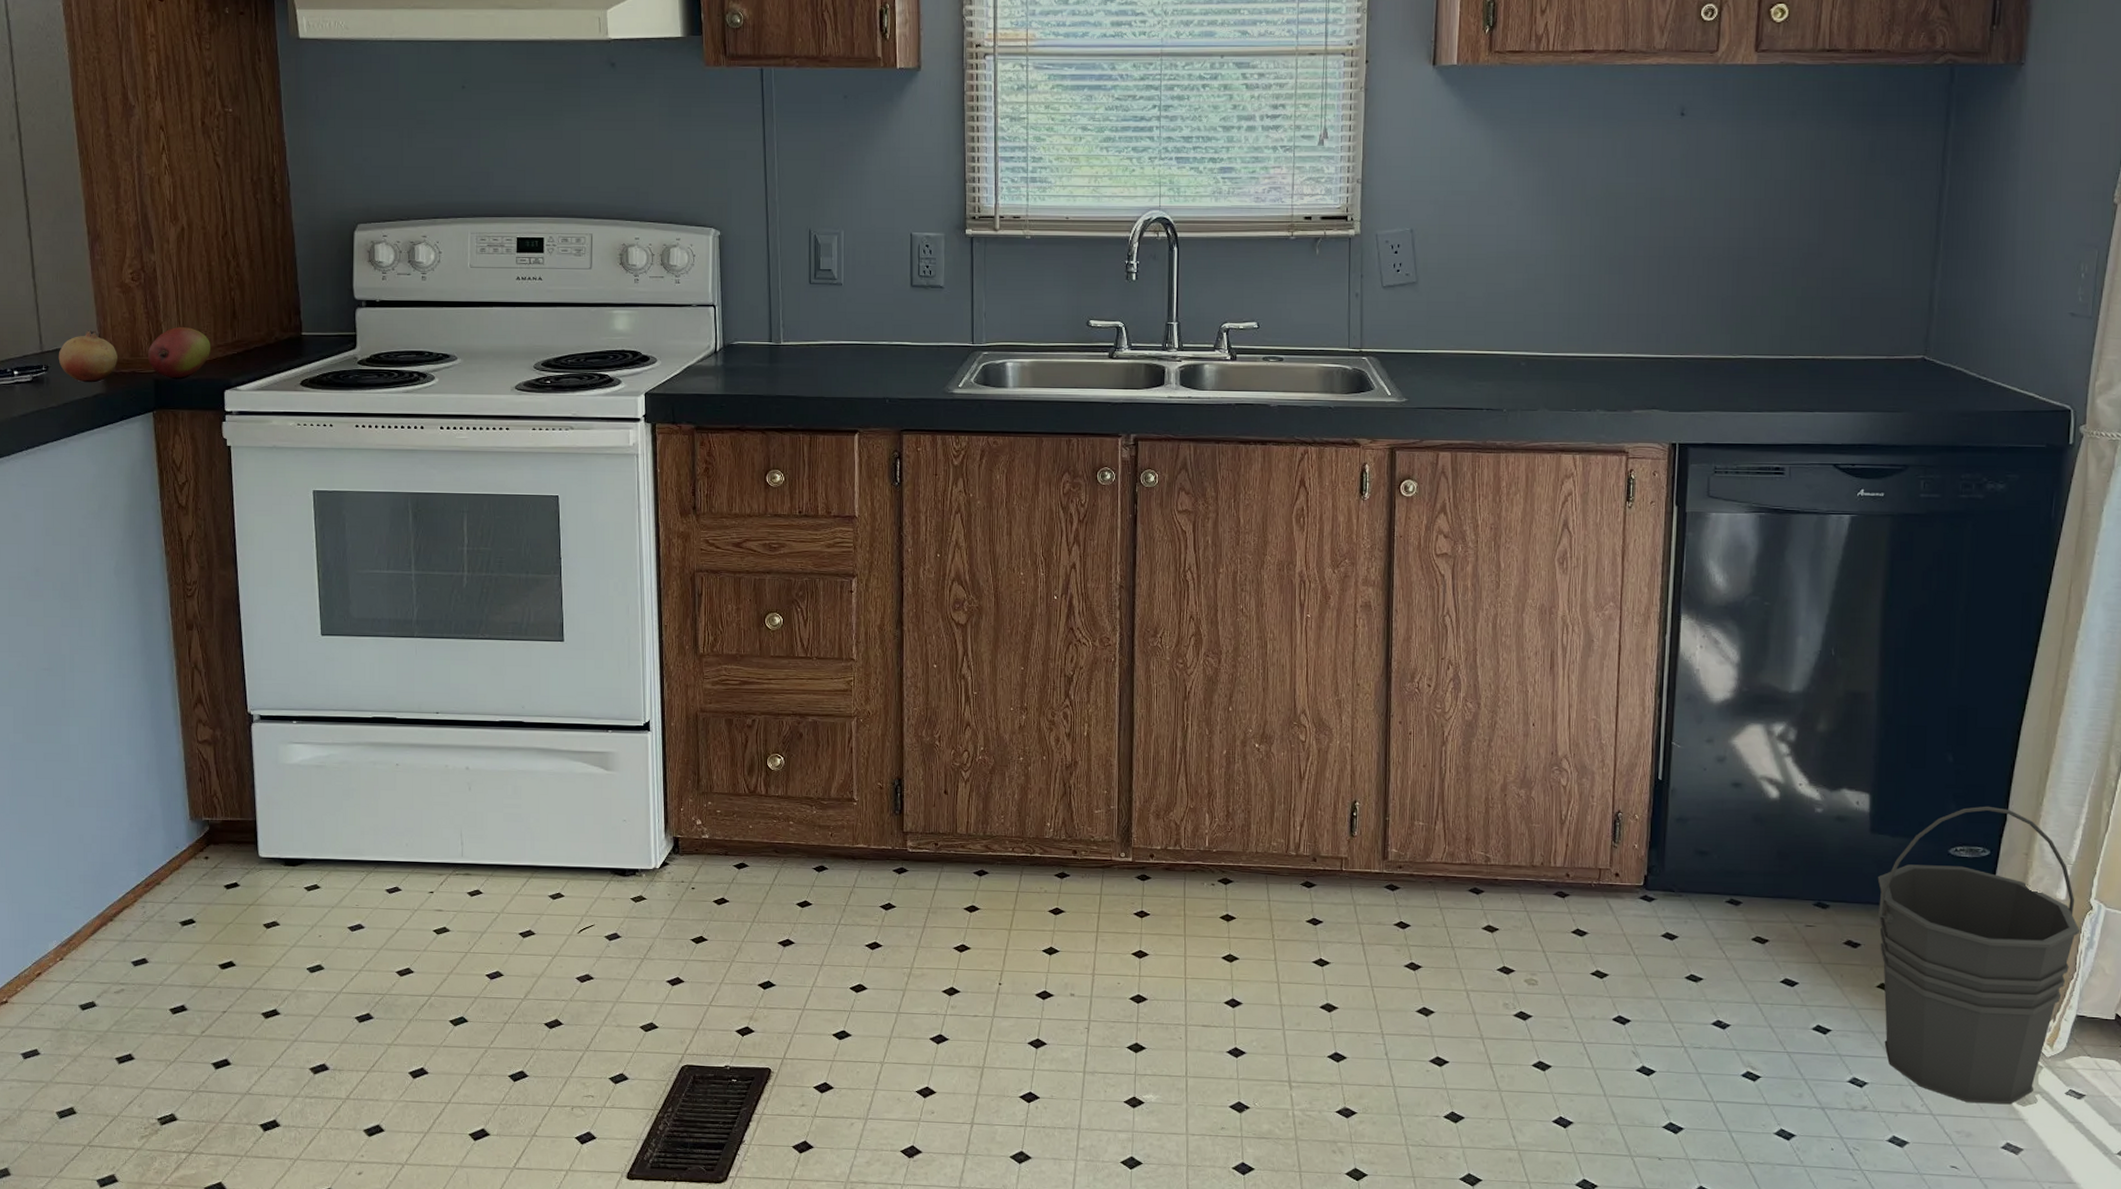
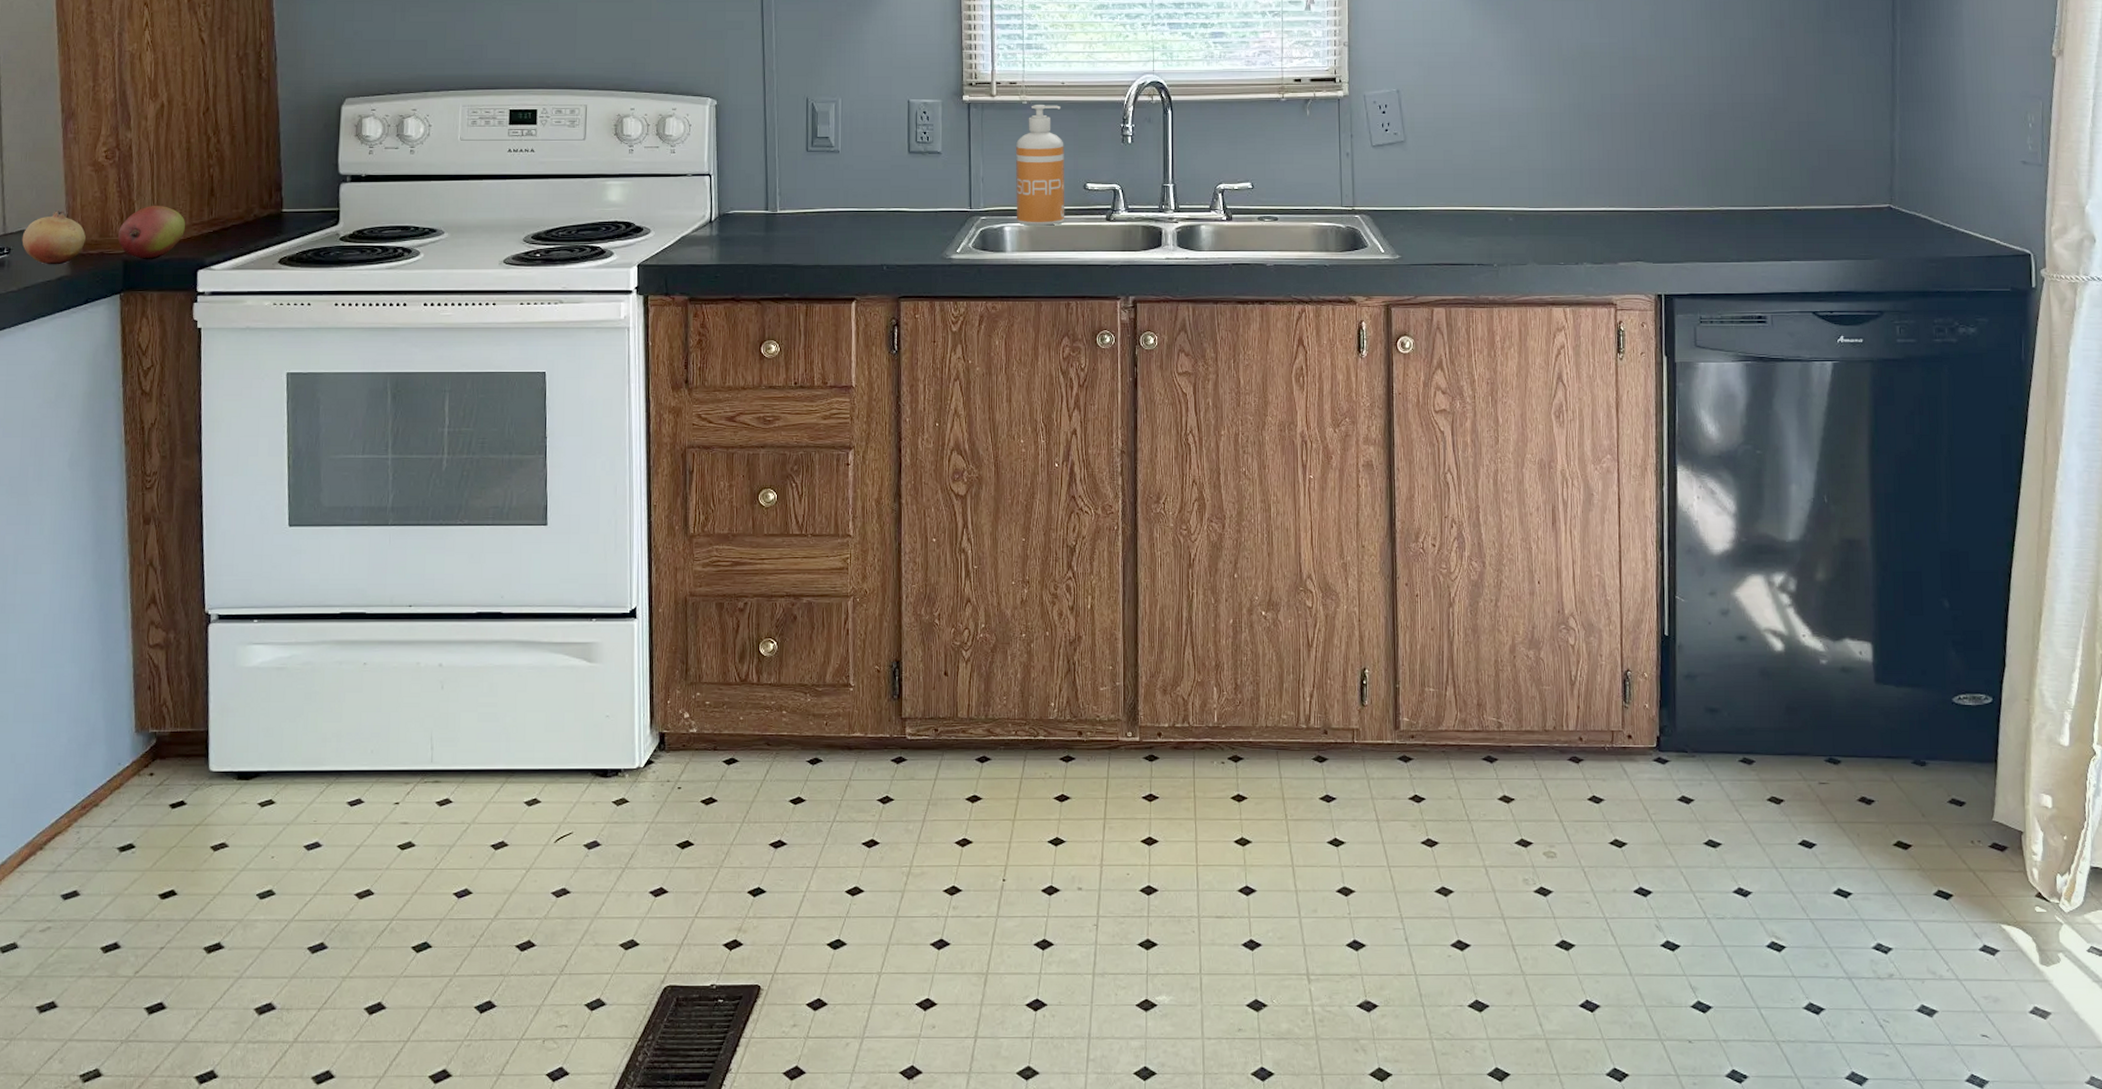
soap dispenser: none [1018,239,1068,362] -> present [1015,104,1065,226]
bucket: present [1877,806,2080,1105] -> none [1885,651,2086,966]

